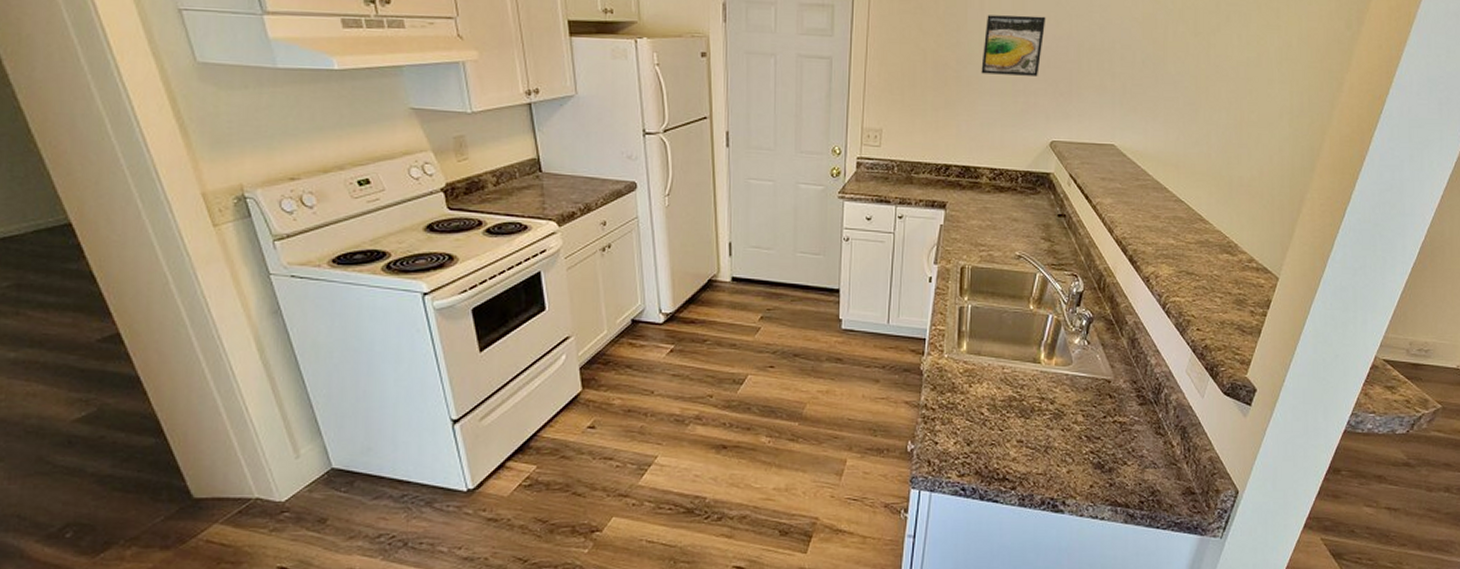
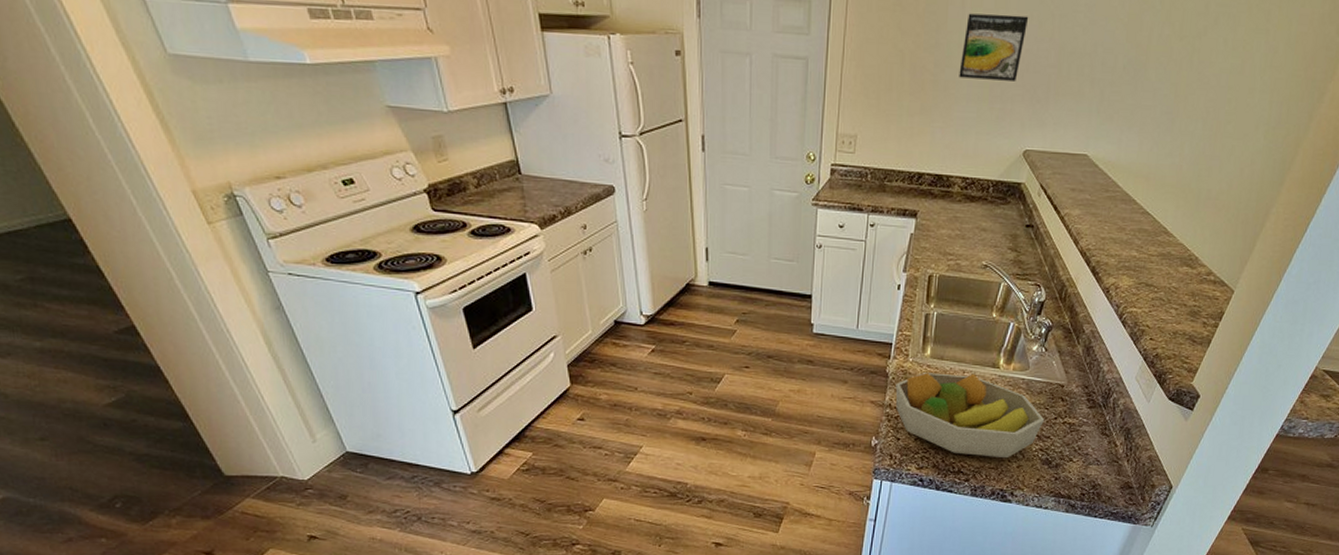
fruit bowl: none [931,369,1093,463] -> present [895,373,1045,459]

